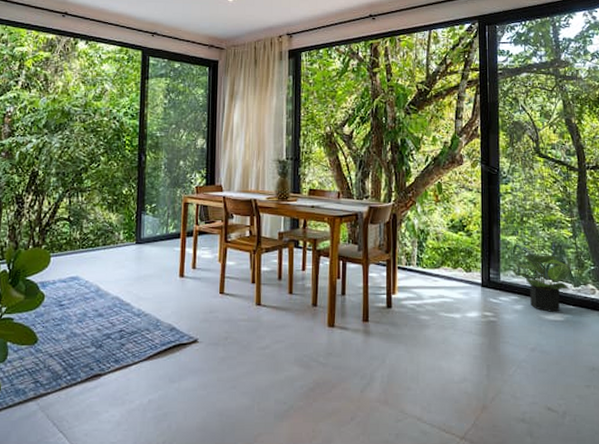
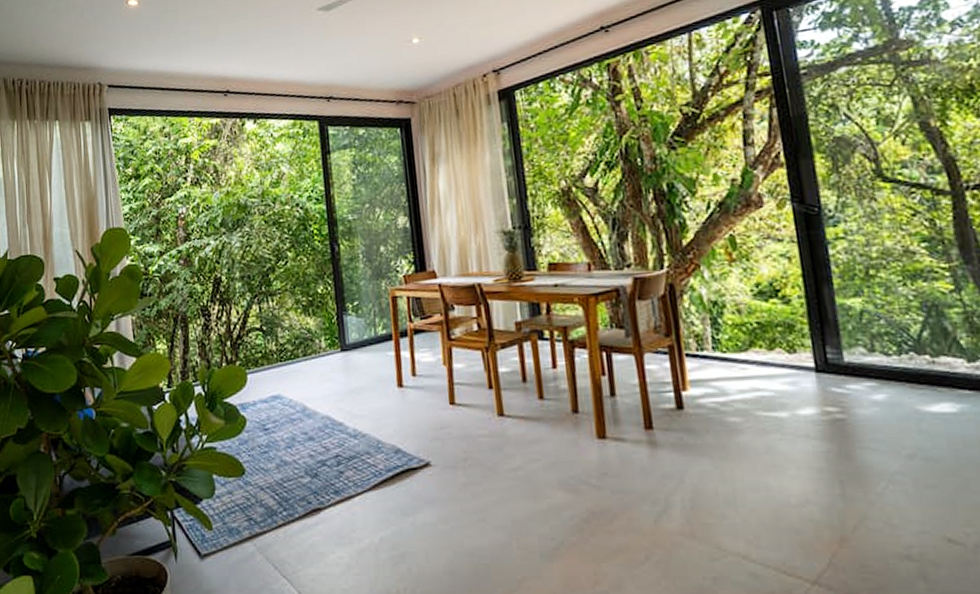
potted plant: present [517,253,571,312] -> none [868,320,961,401]

